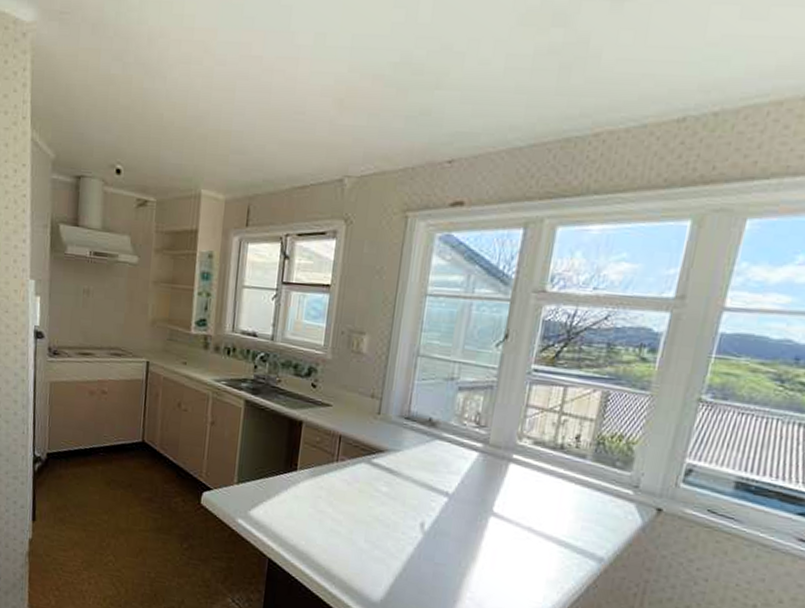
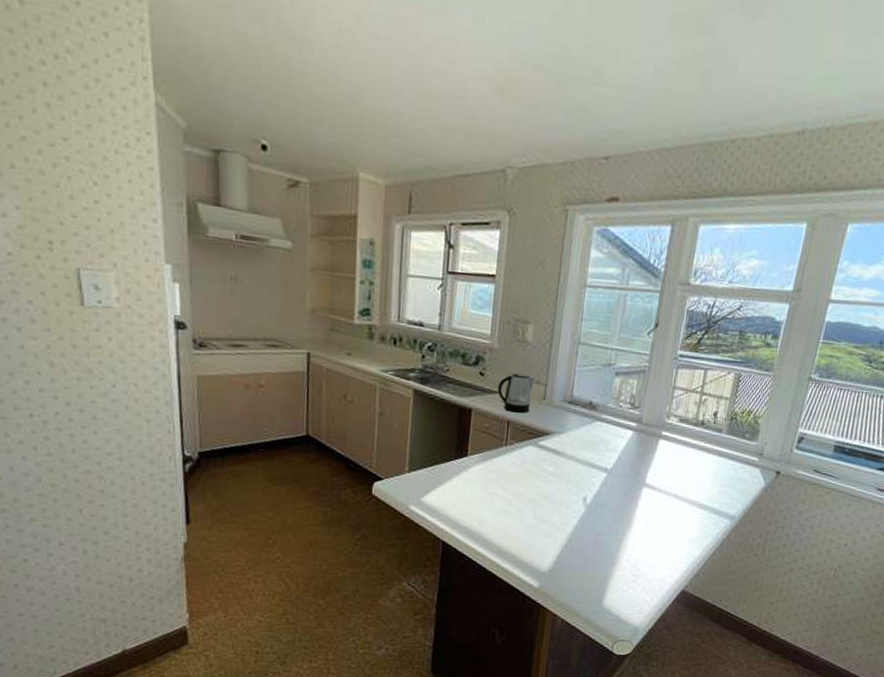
kettle: none [330,385,369,428] -> present [498,373,535,413]

